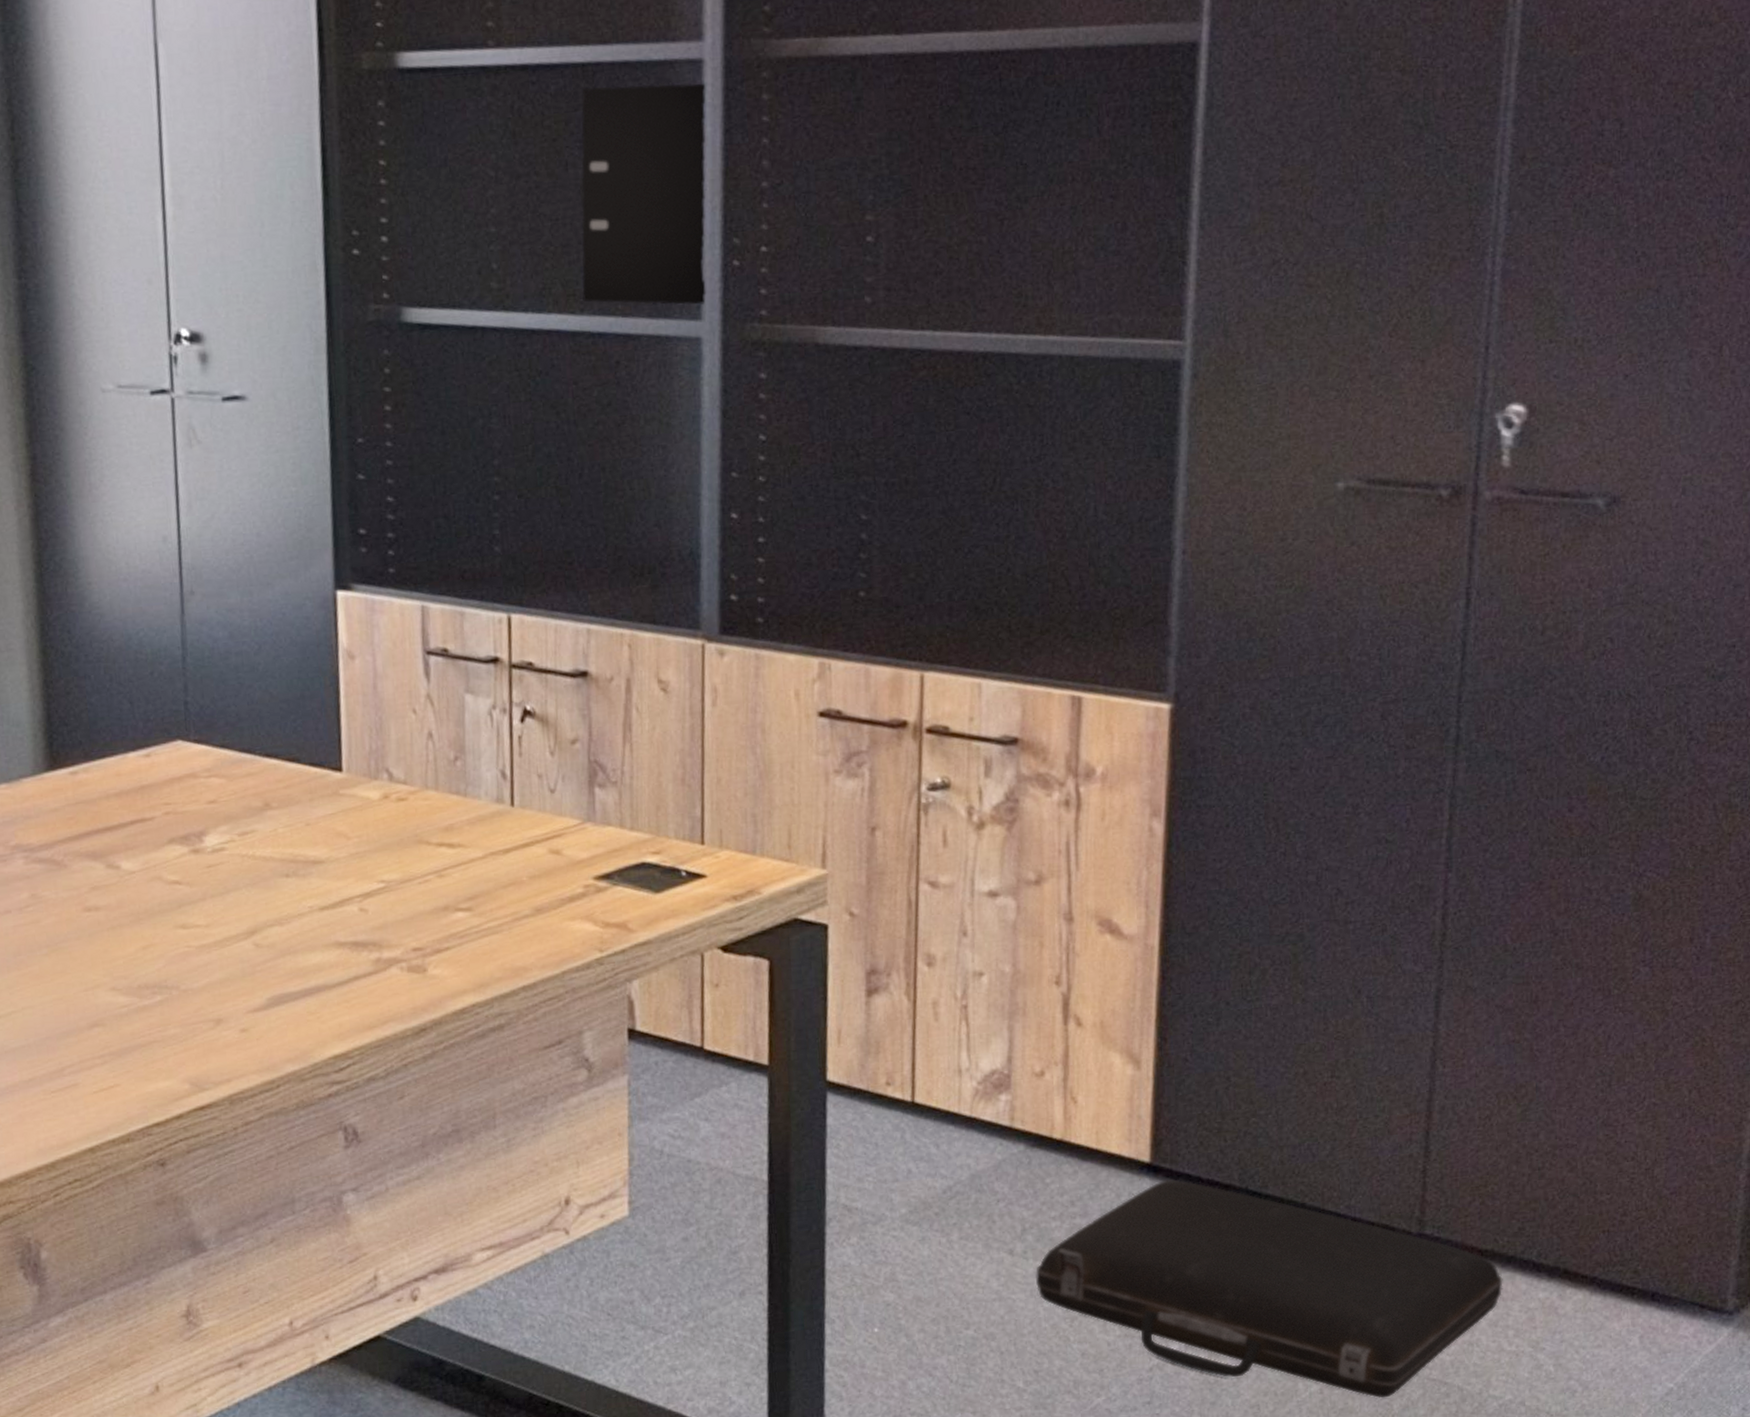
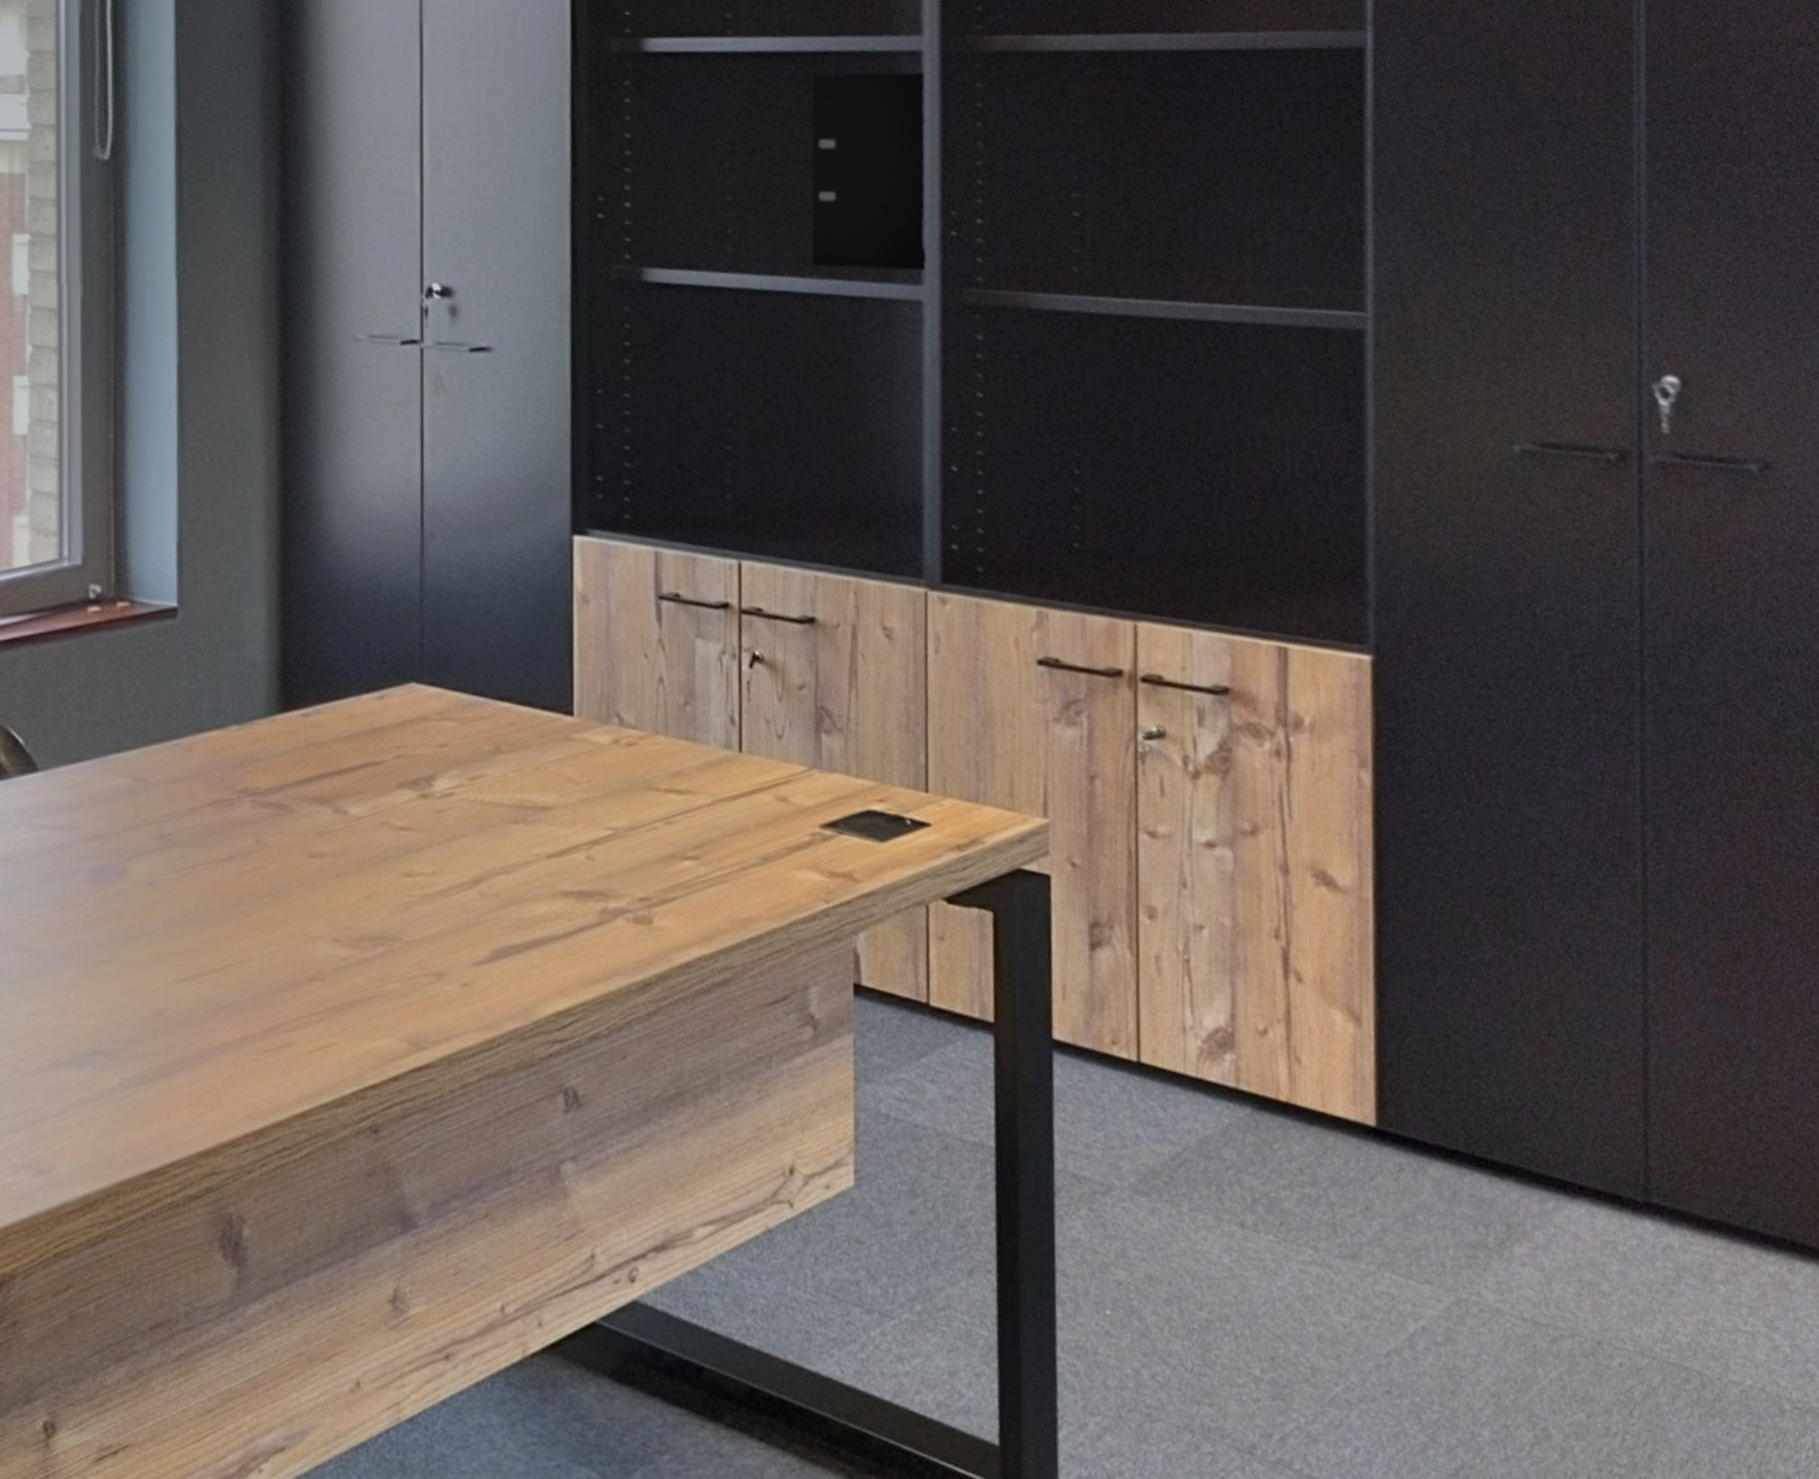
briefcase: present [1035,1178,1503,1399] -> none [1267,1144,1733,1385]

